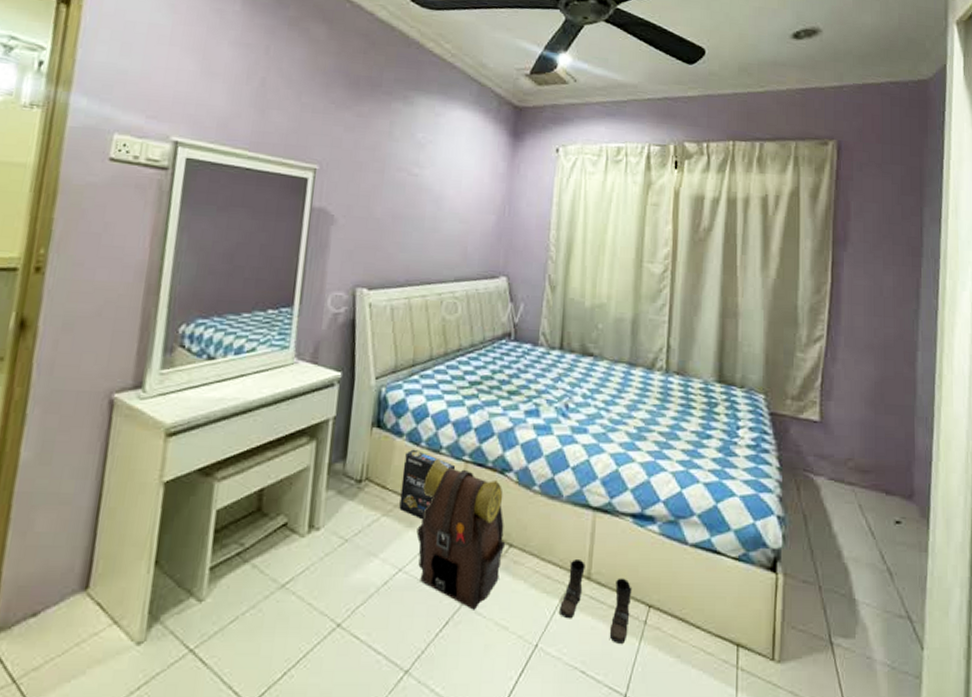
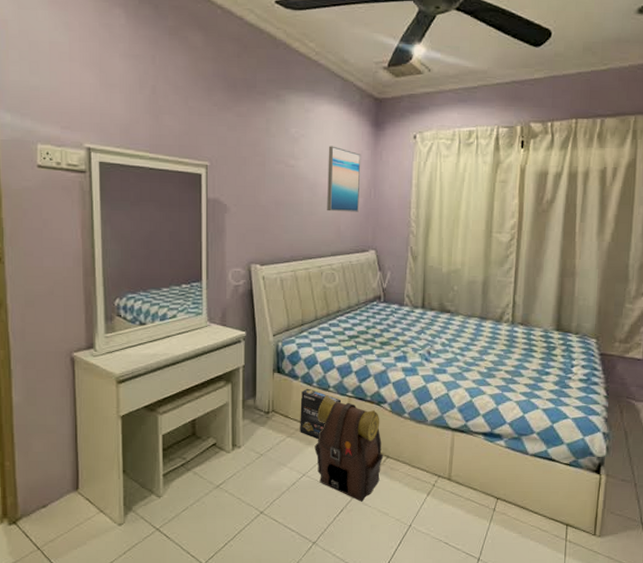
wall art: none [453,154,496,231] -> present [327,146,361,212]
boots: present [560,558,632,644] -> none [427,465,484,524]

